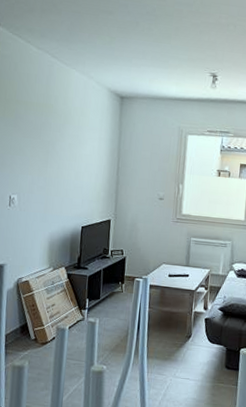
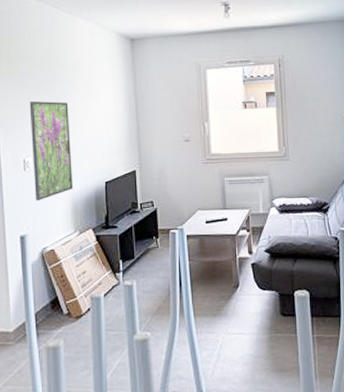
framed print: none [16,142,56,235] -> present [29,100,73,201]

